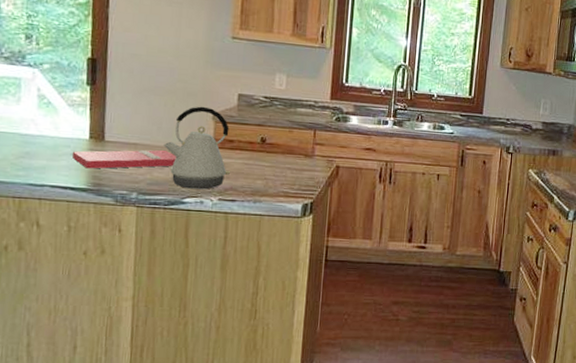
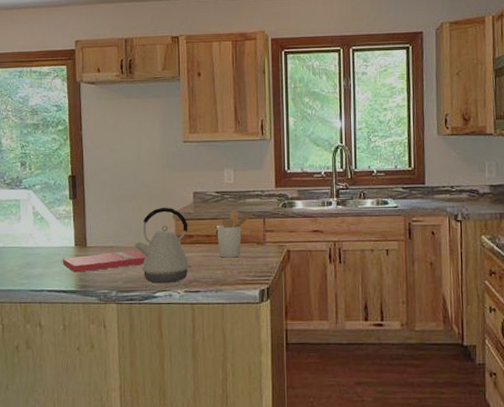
utensil holder: none [261,118,303,169] -> present [217,210,253,258]

